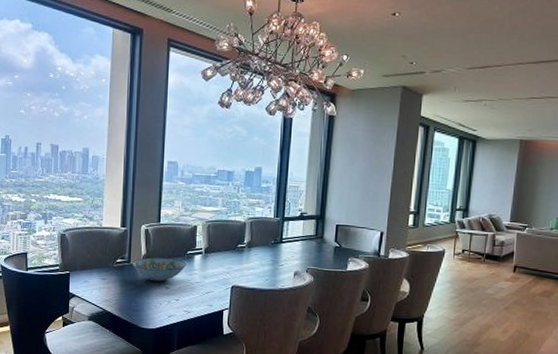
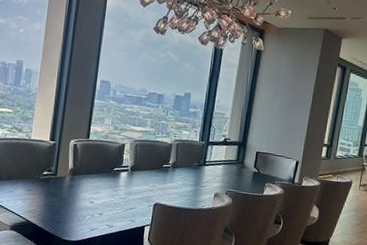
decorative bowl: present [132,257,186,282] -> none [58,171,112,196]

